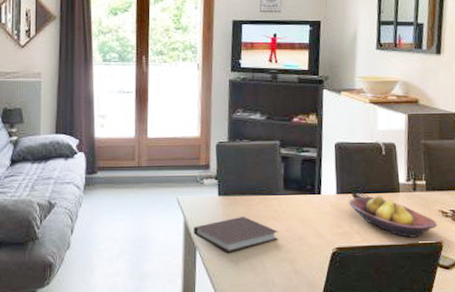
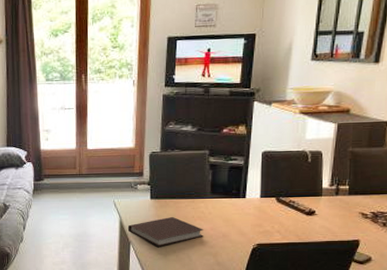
fruit bowl: present [349,196,437,238] -> none [271,199,356,236]

